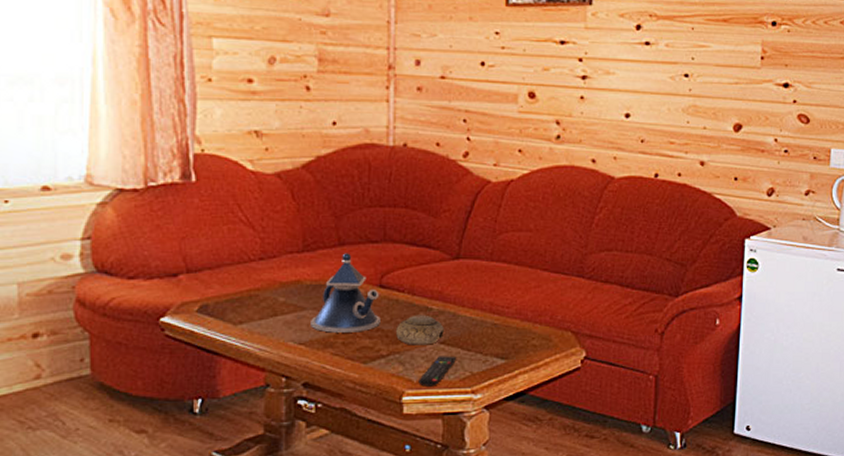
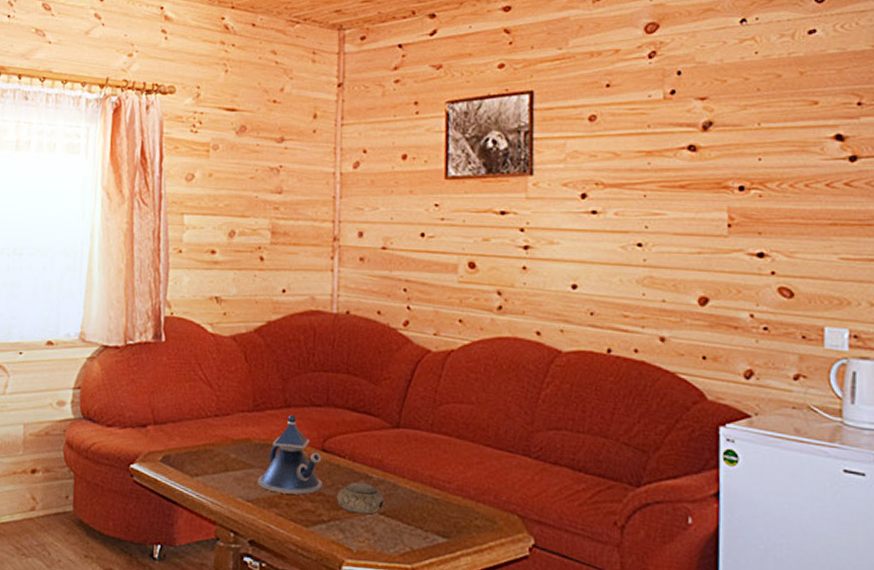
remote control: present [418,356,457,387] -> none [358,527,397,559]

